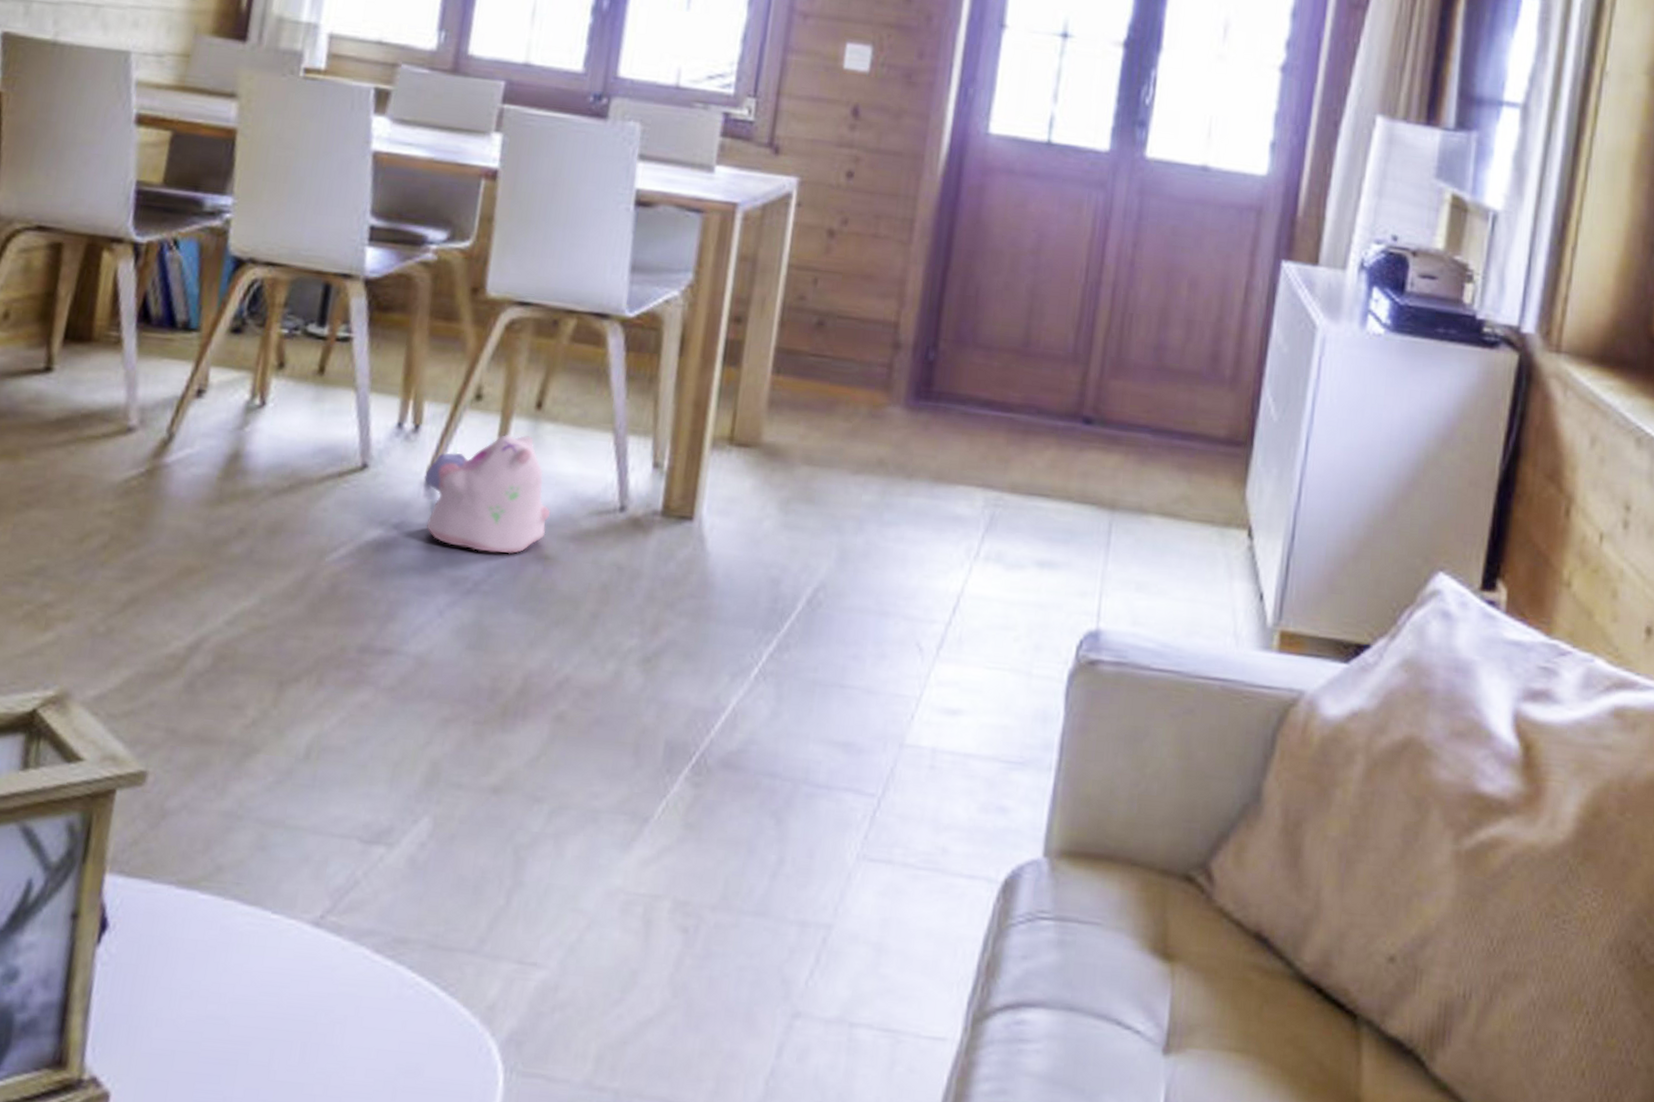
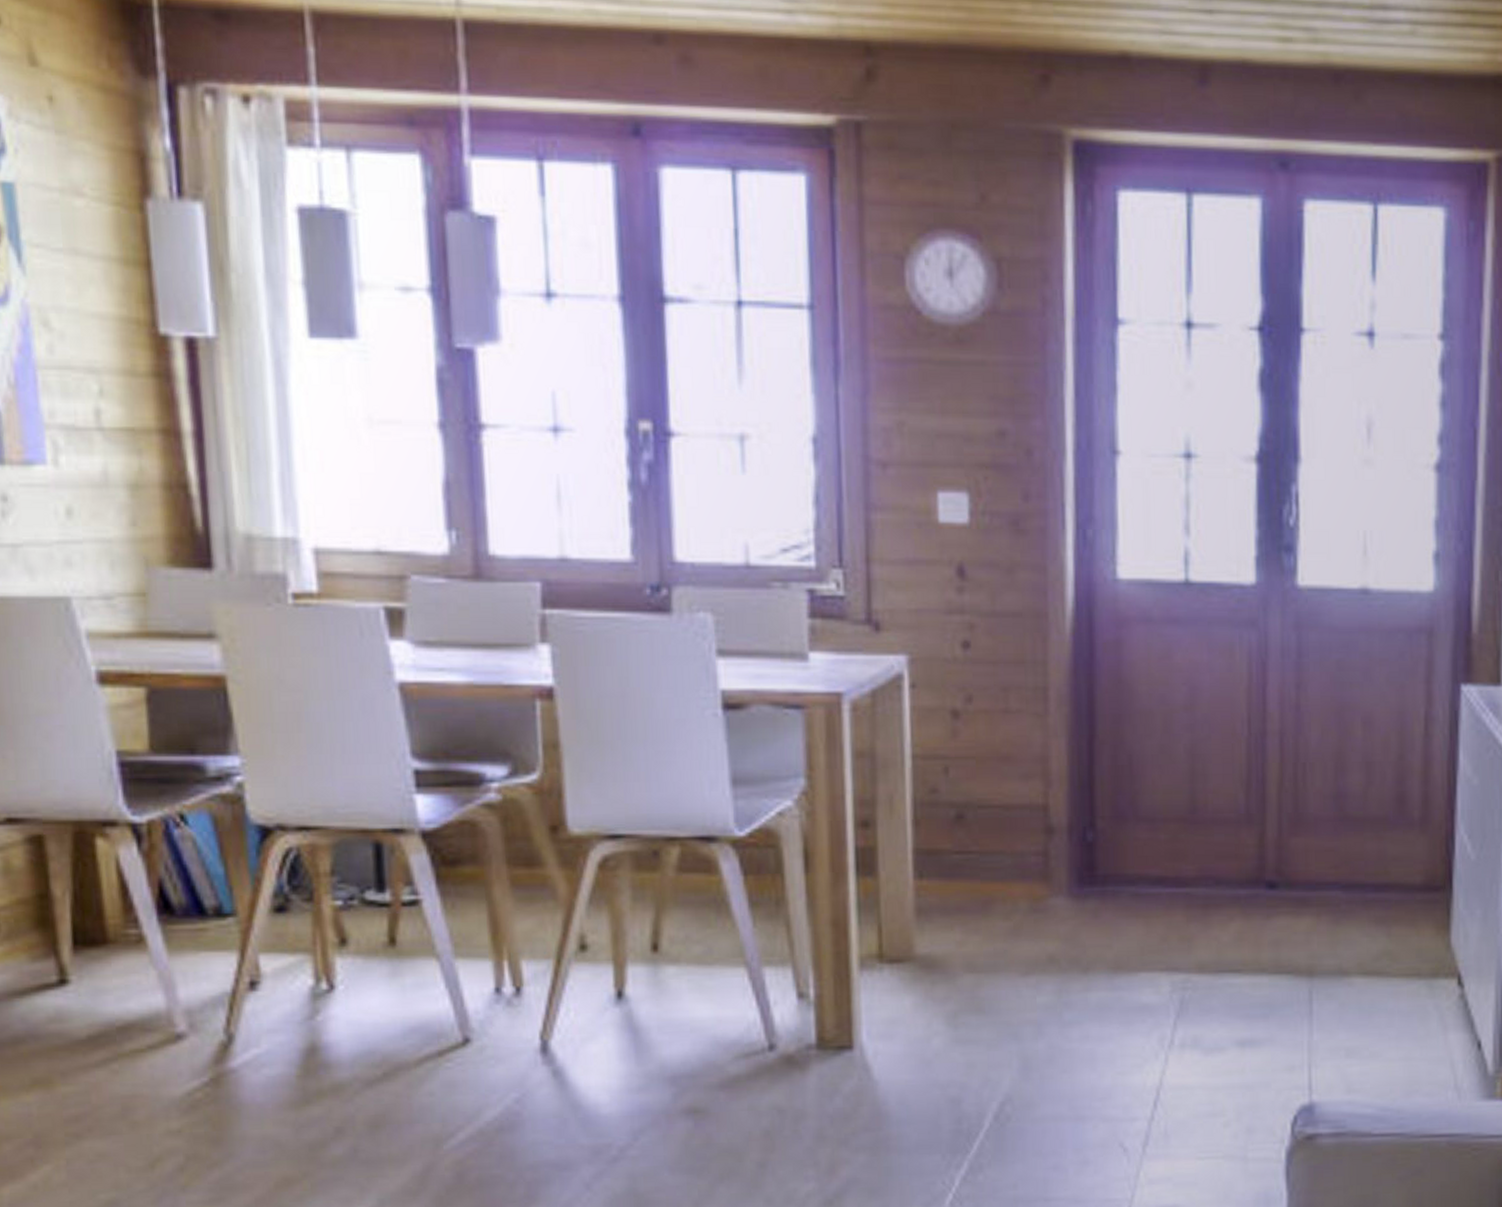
plush toy: present [424,434,550,554] -> none [539,983,690,1115]

